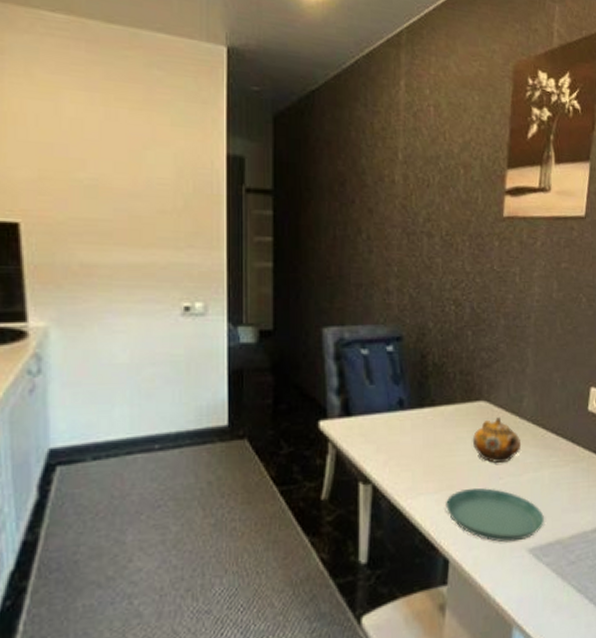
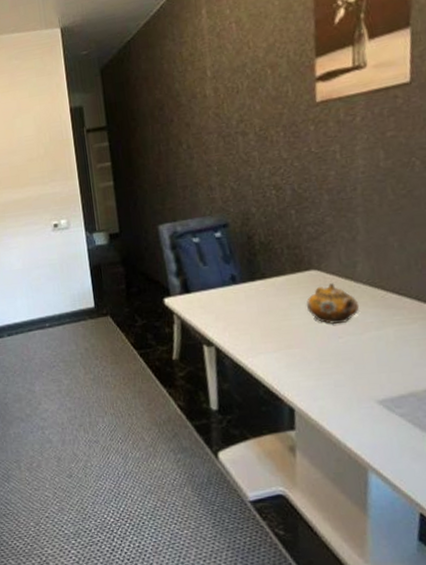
saucer: present [446,487,544,543] -> none [286,346,393,395]

